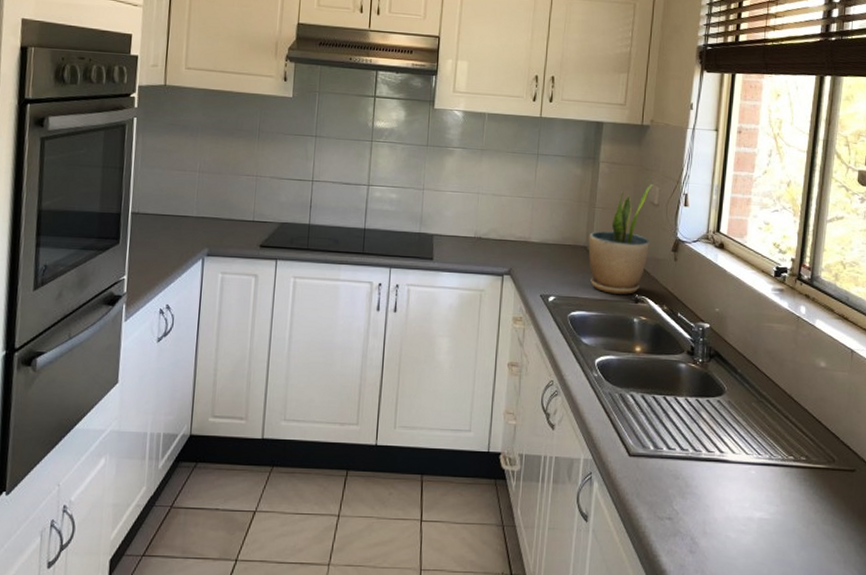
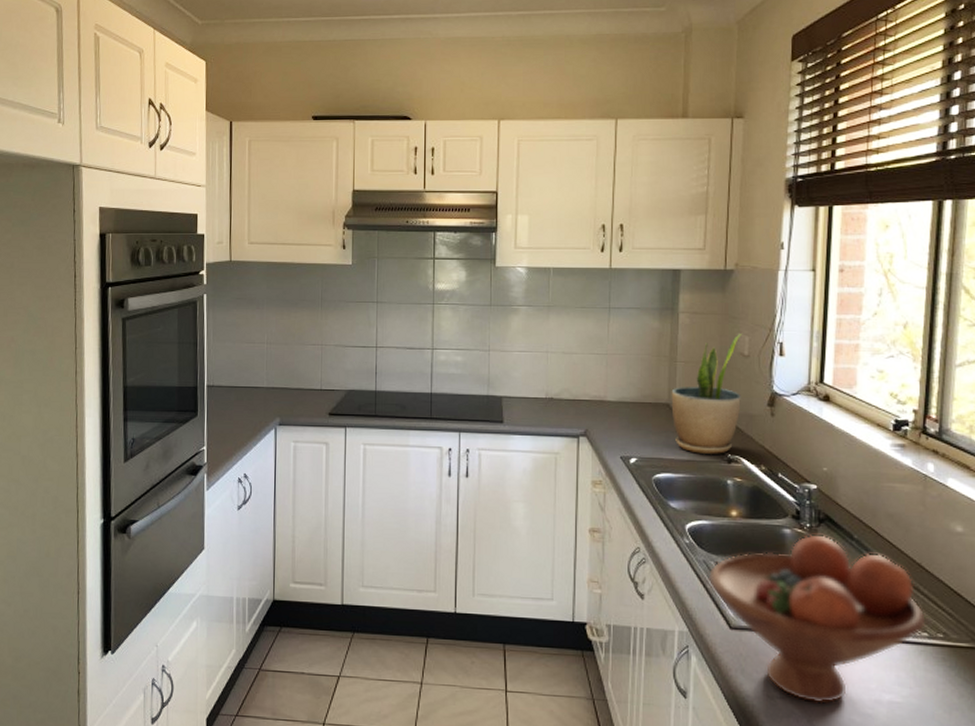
fruit bowl: none [612,369,792,523] -> present [708,534,926,704]

